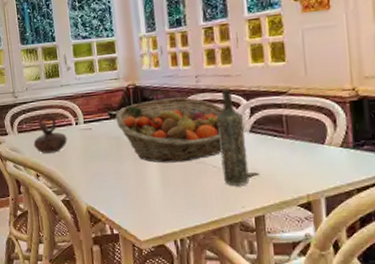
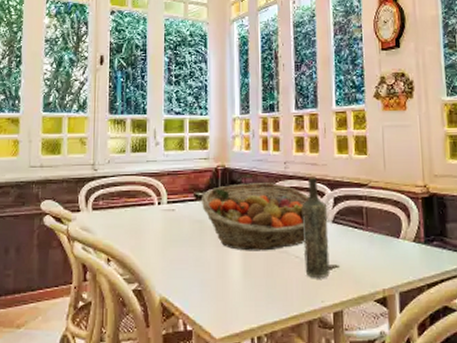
teapot: present [33,112,67,153] -> none [108,189,147,235]

